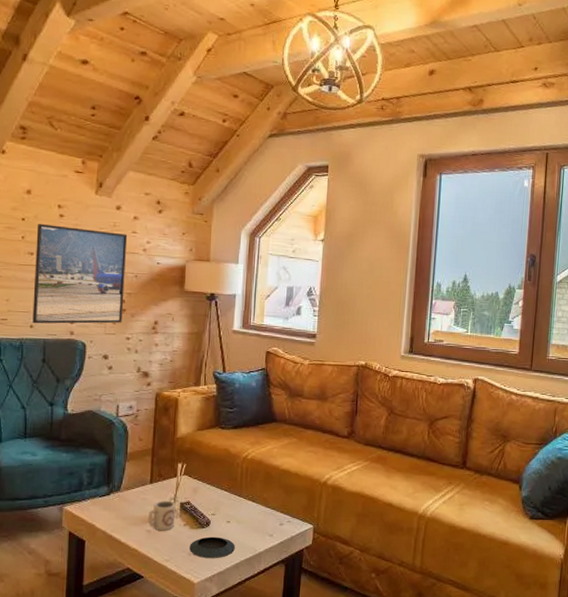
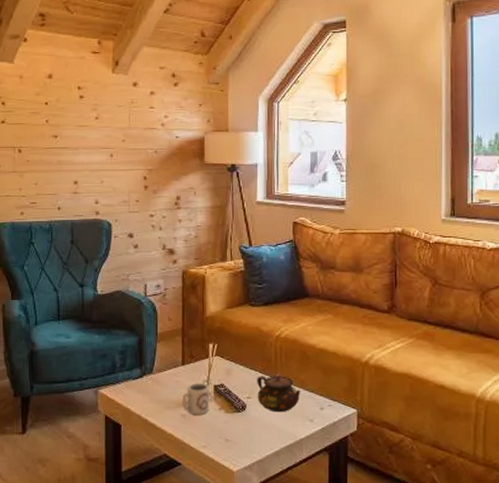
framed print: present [32,224,128,324] -> none [59,106,146,206]
saucer: present [189,536,235,559] -> none [226,421,274,446]
teapot: none [221,492,263,528] -> present [257,373,301,413]

